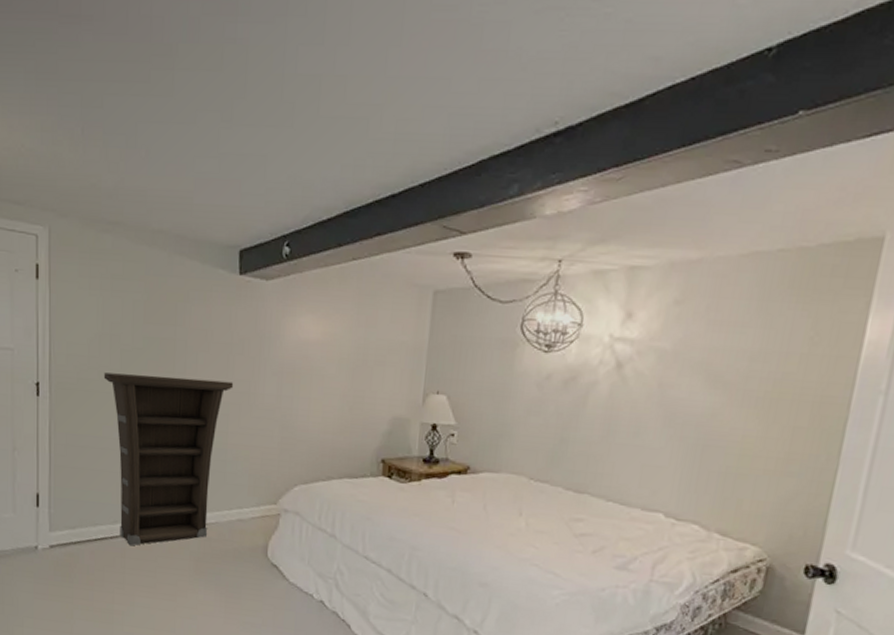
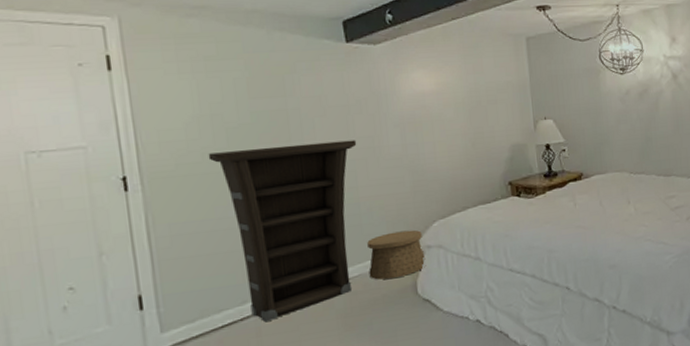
basket: none [225,486,281,535] -> present [367,229,426,280]

